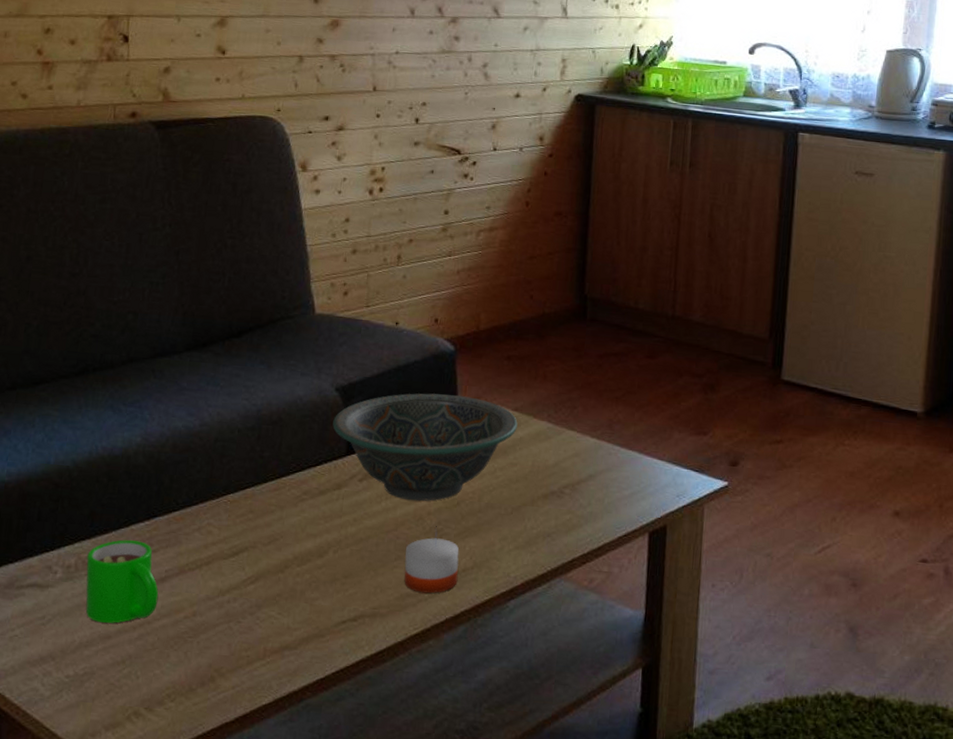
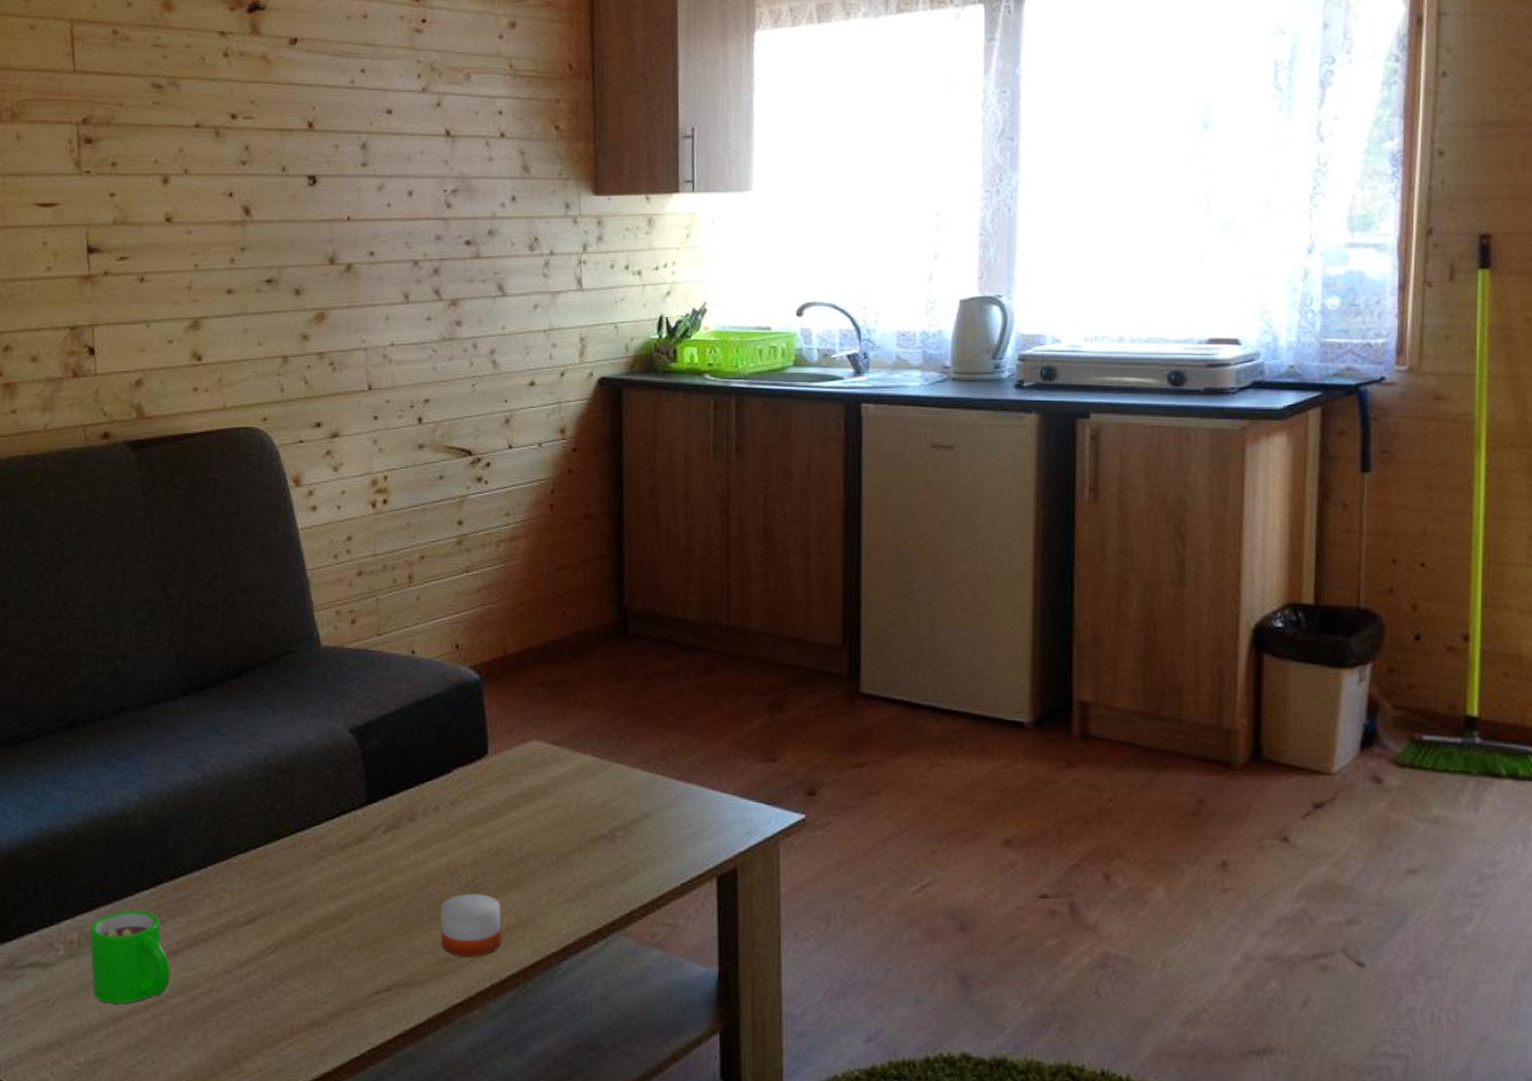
decorative bowl: present [332,393,518,501] -> none [349,729,558,853]

